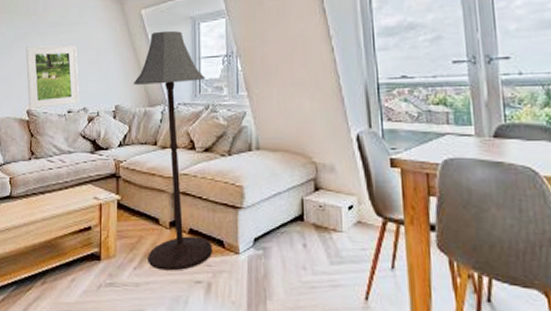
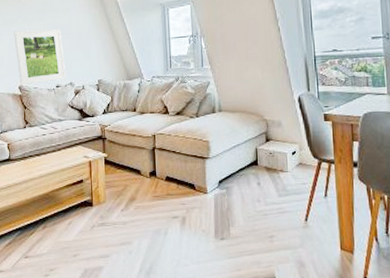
floor lamp: present [133,30,212,271] -> none [113,15,185,210]

